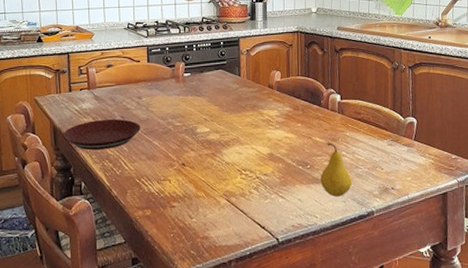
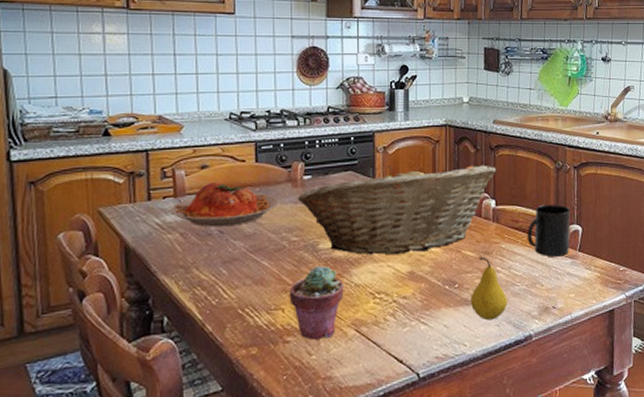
plate: present [63,119,141,151] -> none [138,234,245,276]
plate: none [85,78,166,114] -> present [169,182,280,228]
potted succulent: none [174,146,217,206] -> present [289,266,344,340]
fruit basket: none [180,65,340,139] -> present [298,165,496,255]
mug: none [368,99,407,145] -> present [526,204,571,257]

